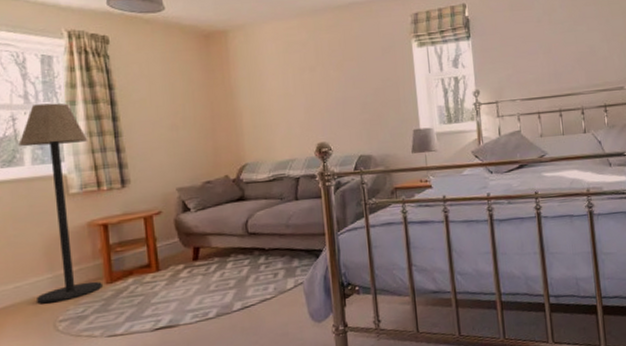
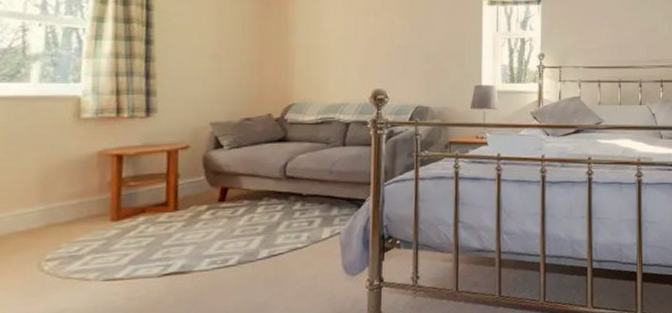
floor lamp: present [18,103,102,304] -> none [21,16,113,240]

